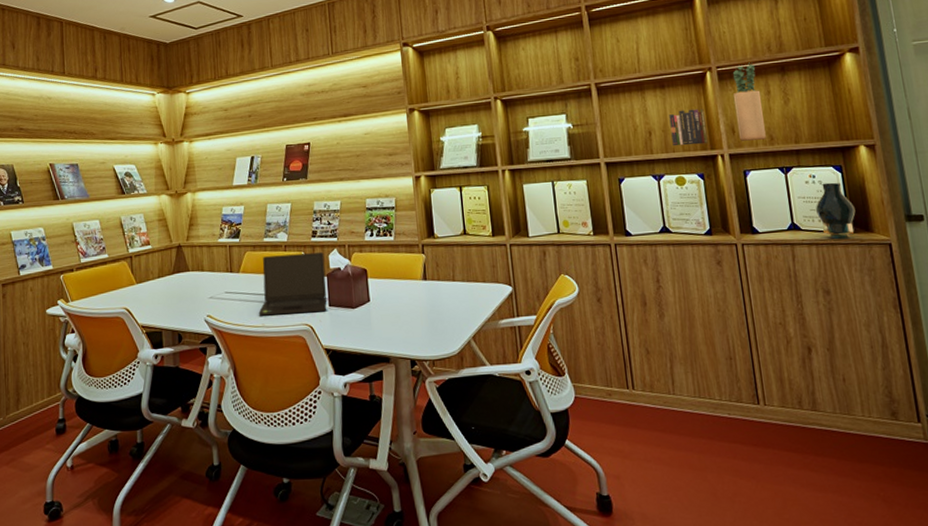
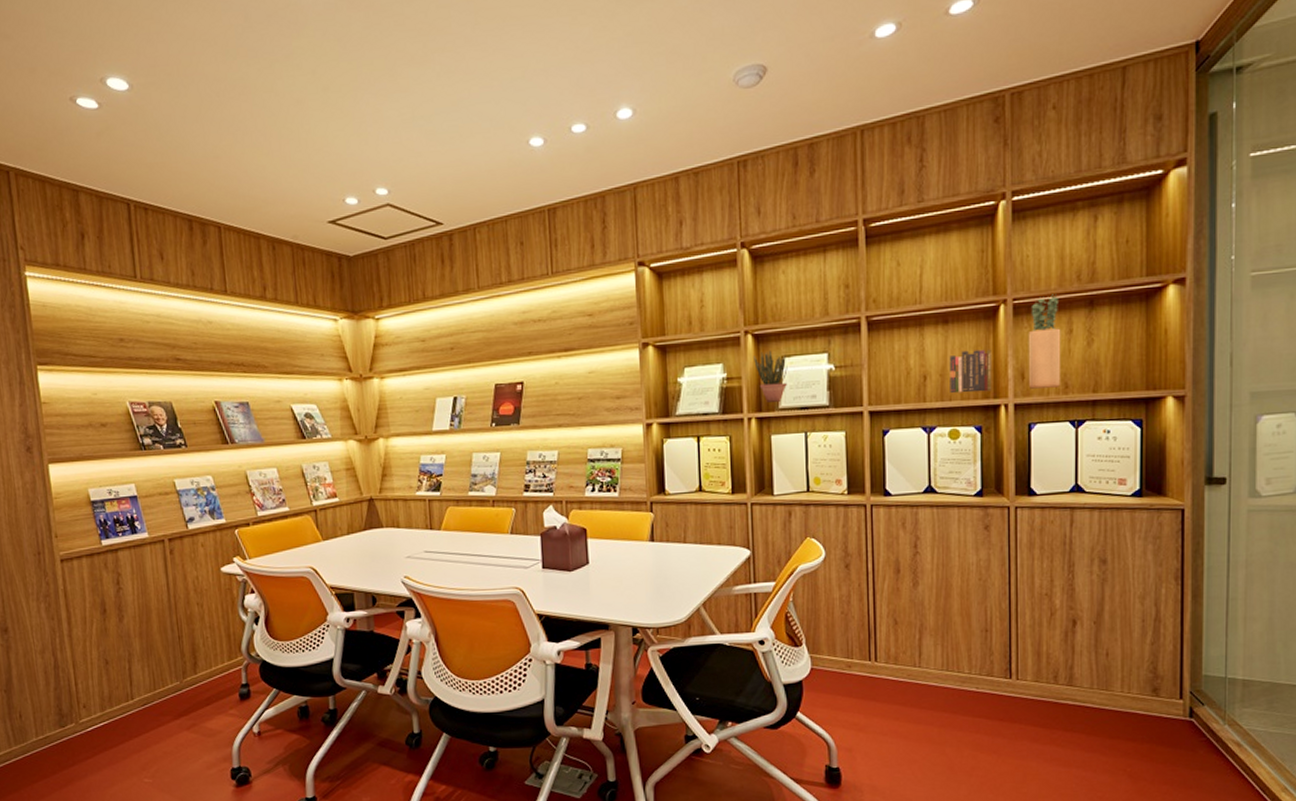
laptop: present [258,252,328,316] -> none [462,509,541,578]
potted plant: none [503,113,533,156] -> present [754,350,788,402]
vase: present [815,182,856,240] -> none [1104,439,1150,504]

